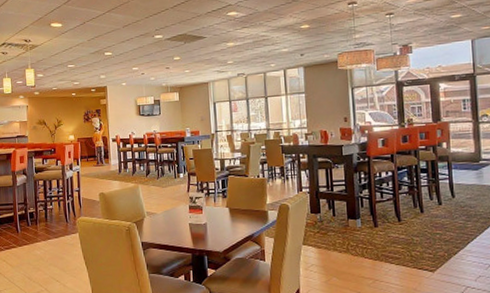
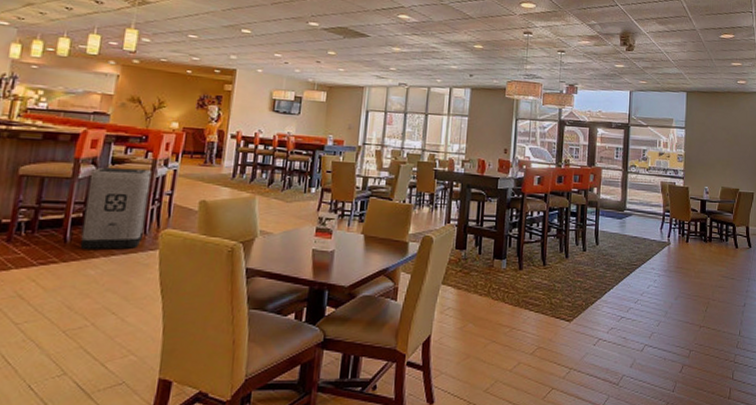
trash can: none [23,173,66,237] -> present [80,167,152,250]

